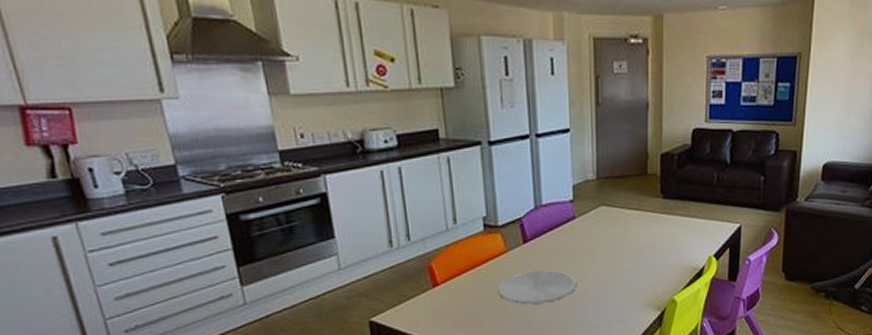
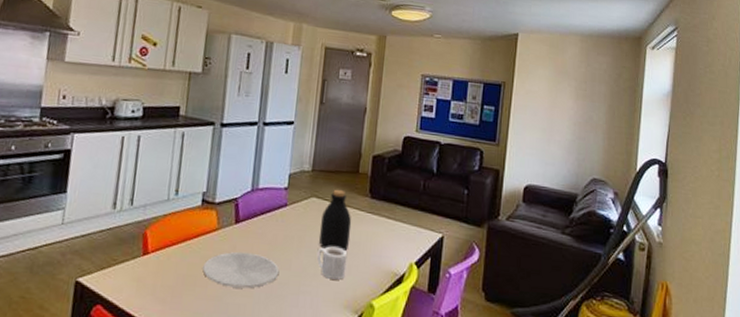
mug: none [613,251,645,283] -> present [316,246,348,280]
bottle: none [614,194,646,255] -> present [319,189,352,251]

